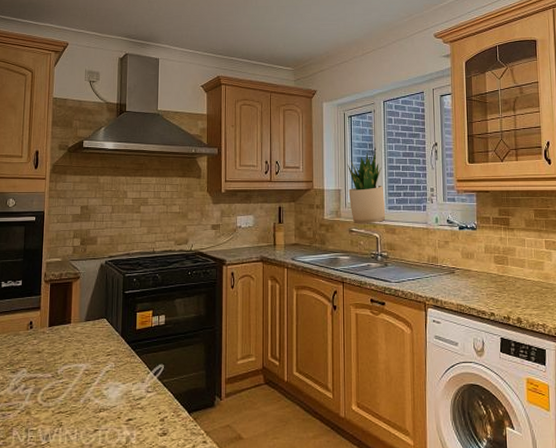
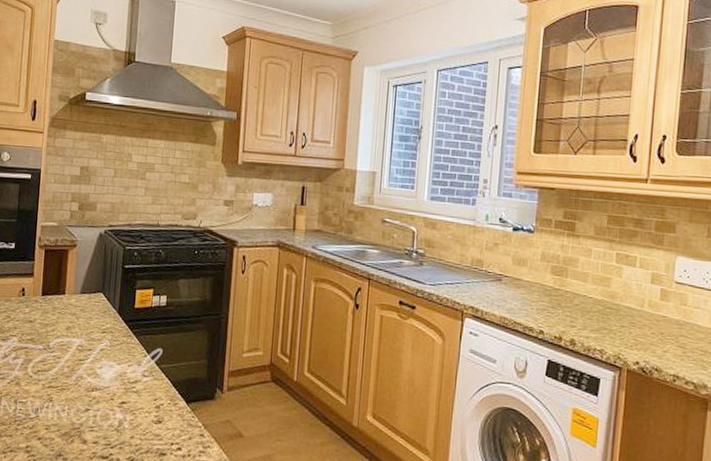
planter: present [347,152,386,224] -> none [384,131,428,215]

